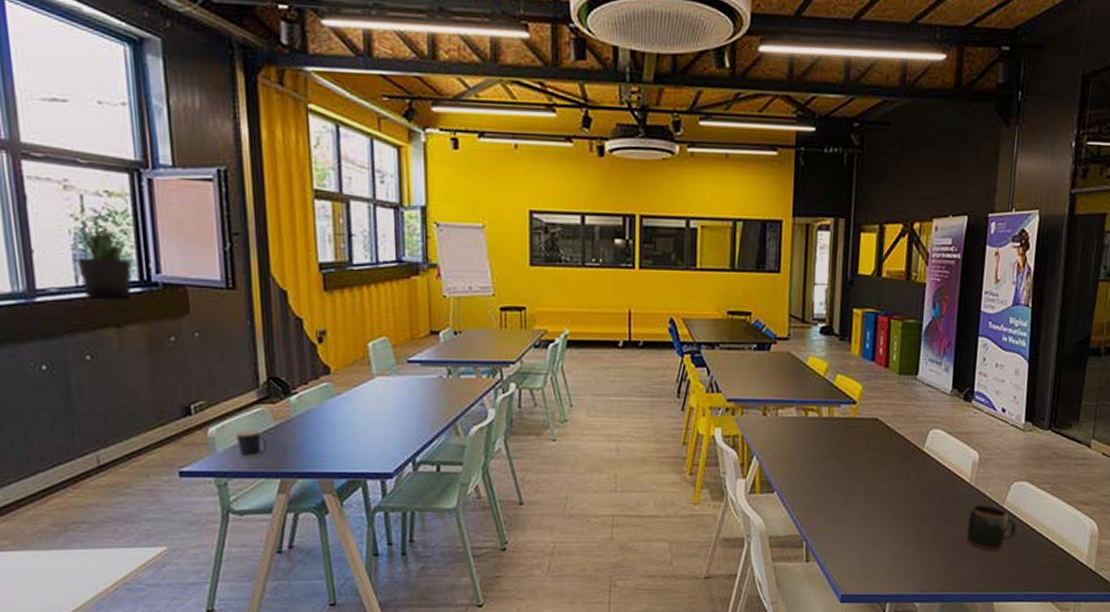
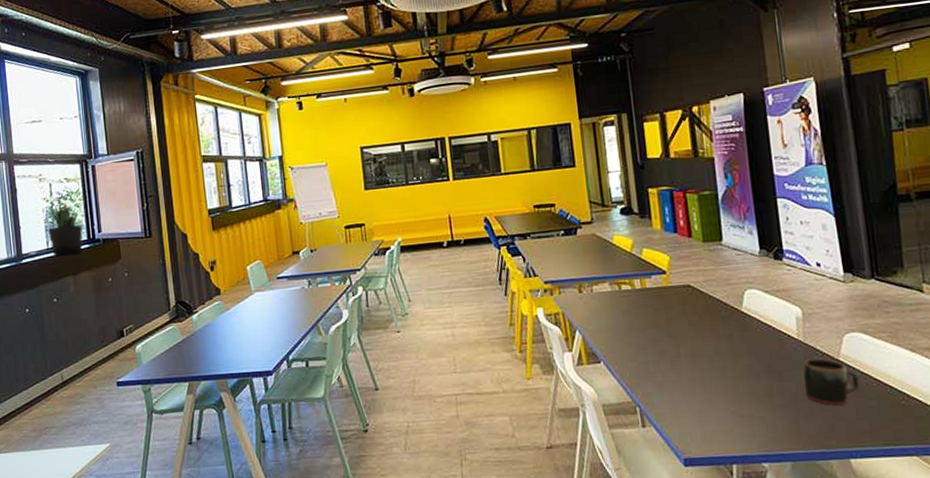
mug: present [235,429,267,458] -> none [155,343,178,367]

